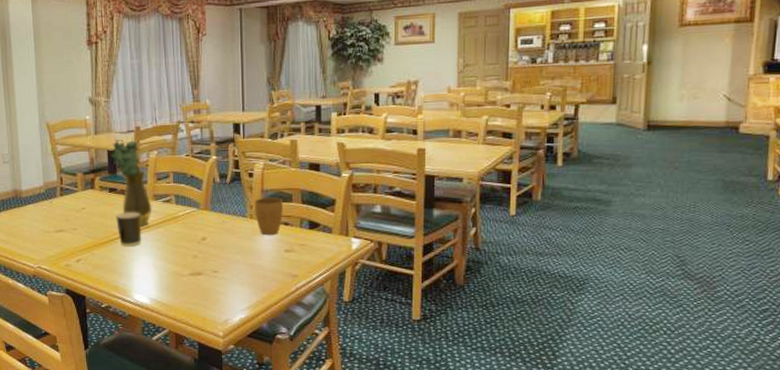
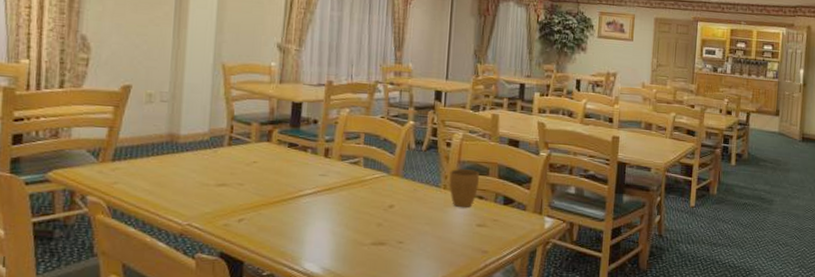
vase: present [110,137,152,226] -> none [294,89,337,188]
mug: present [116,212,142,247] -> none [292,171,323,209]

